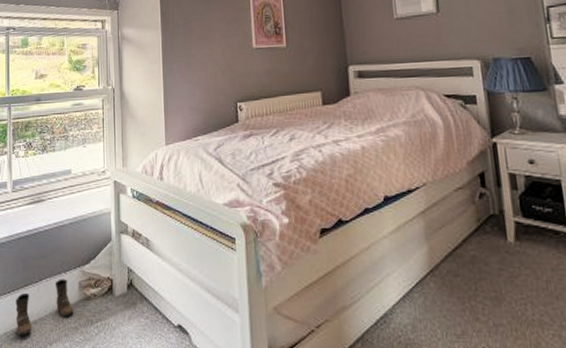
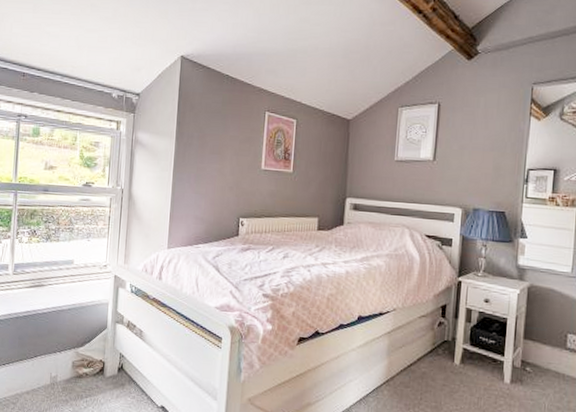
boots: present [16,279,73,336] -> none [9,357,65,404]

